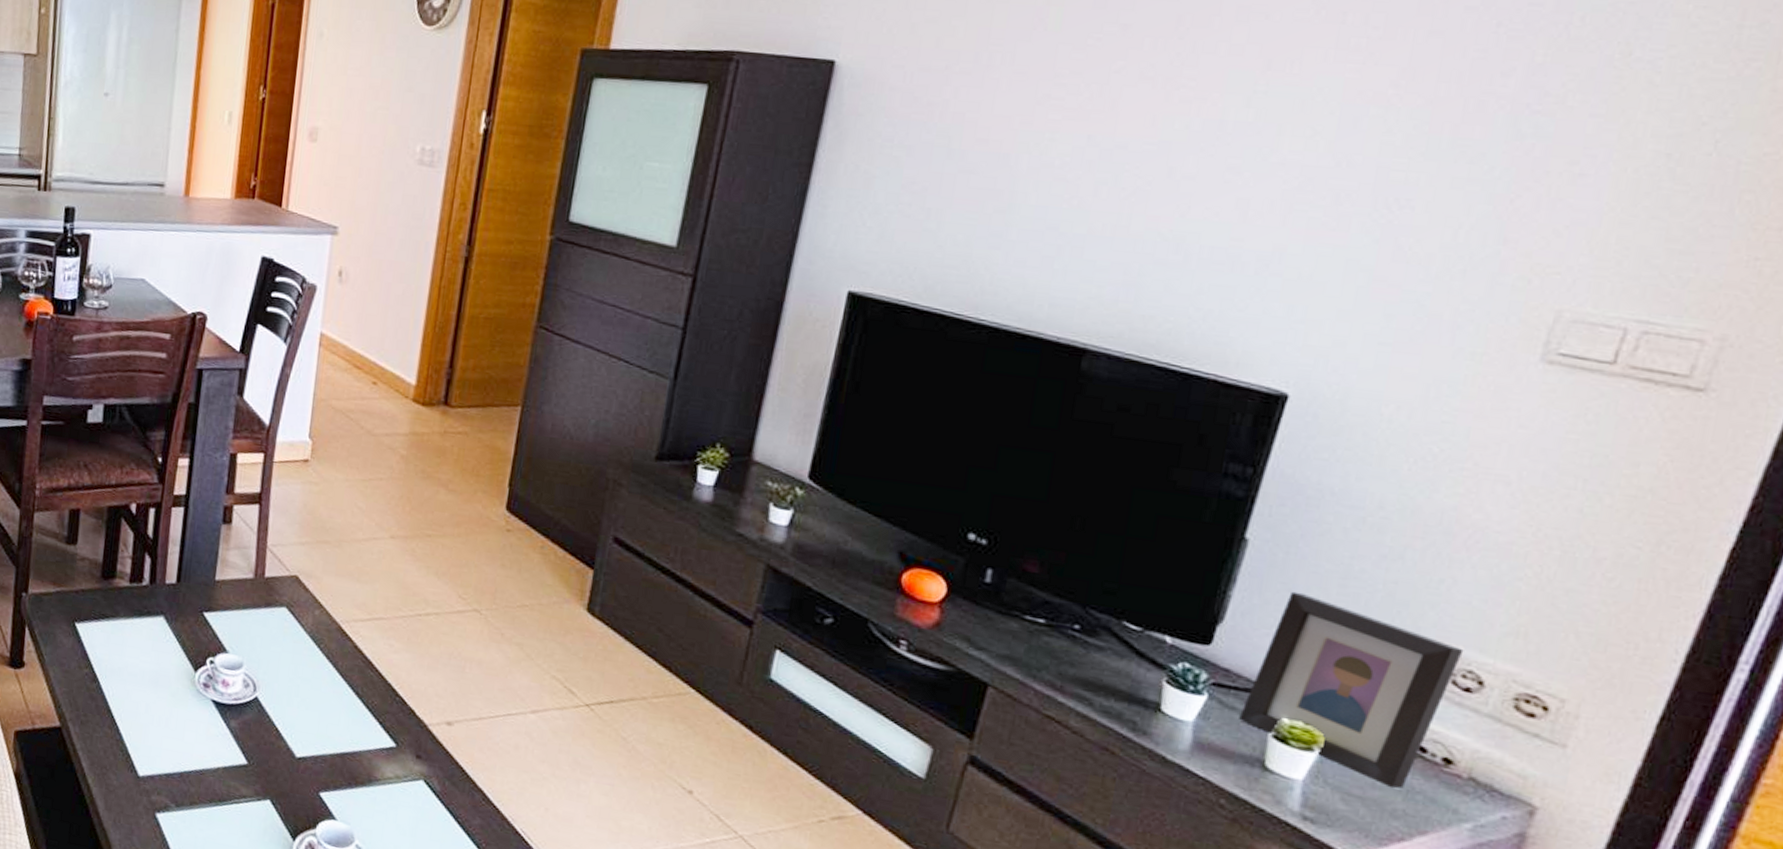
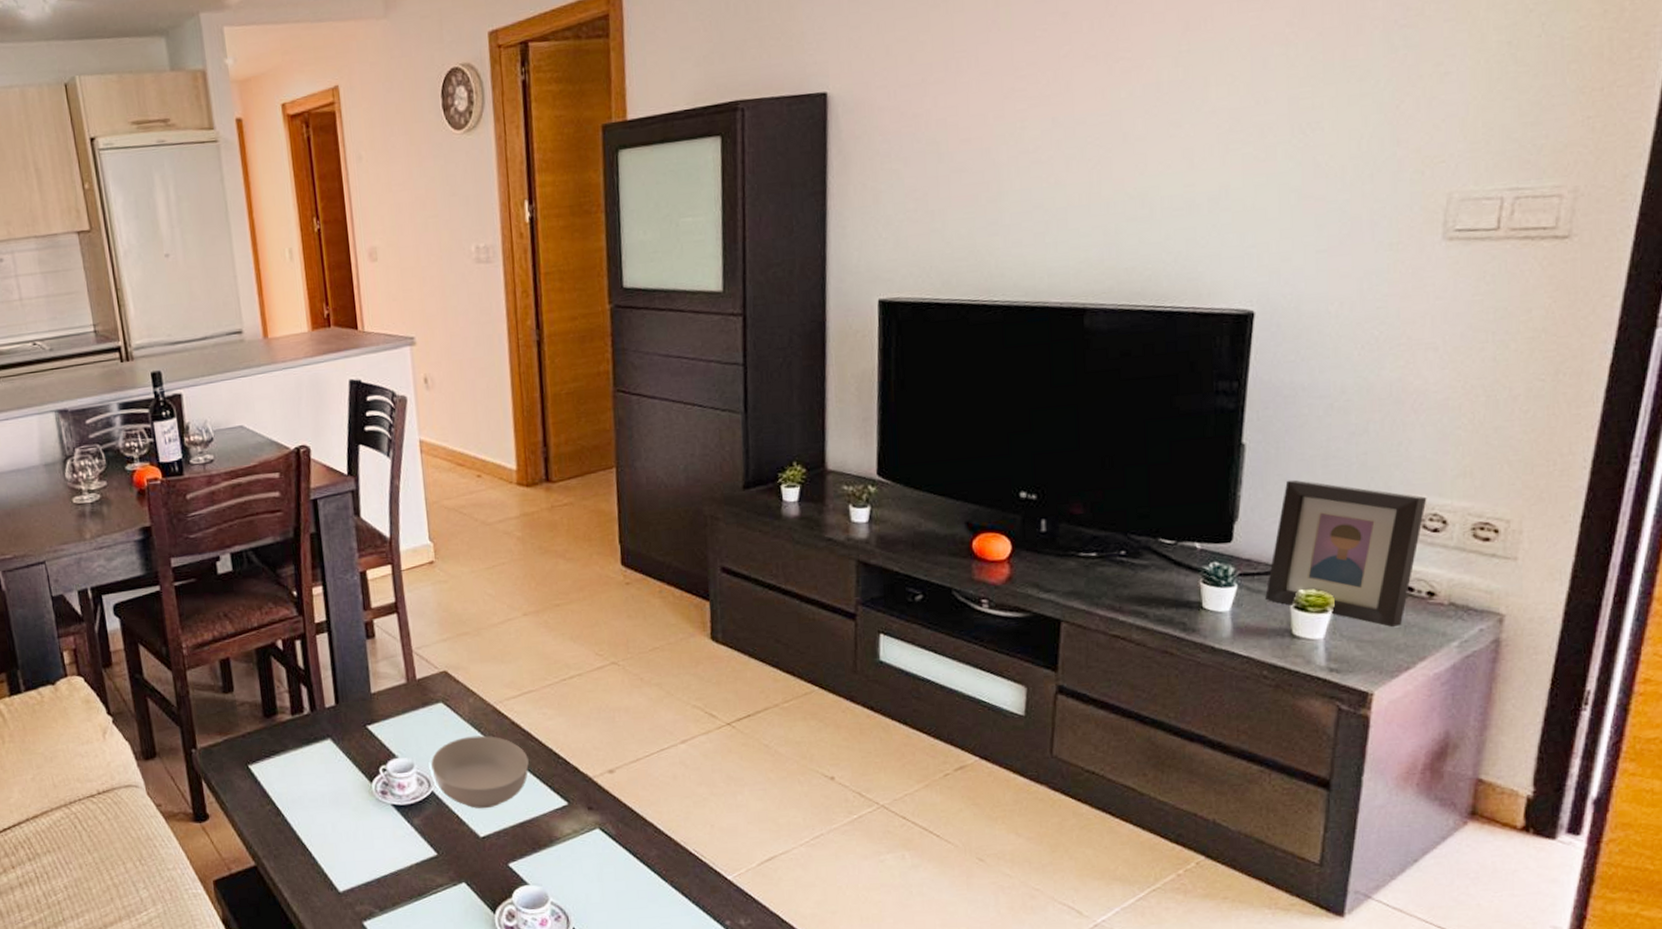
bowl: none [261,649,364,730] -> present [431,735,529,809]

